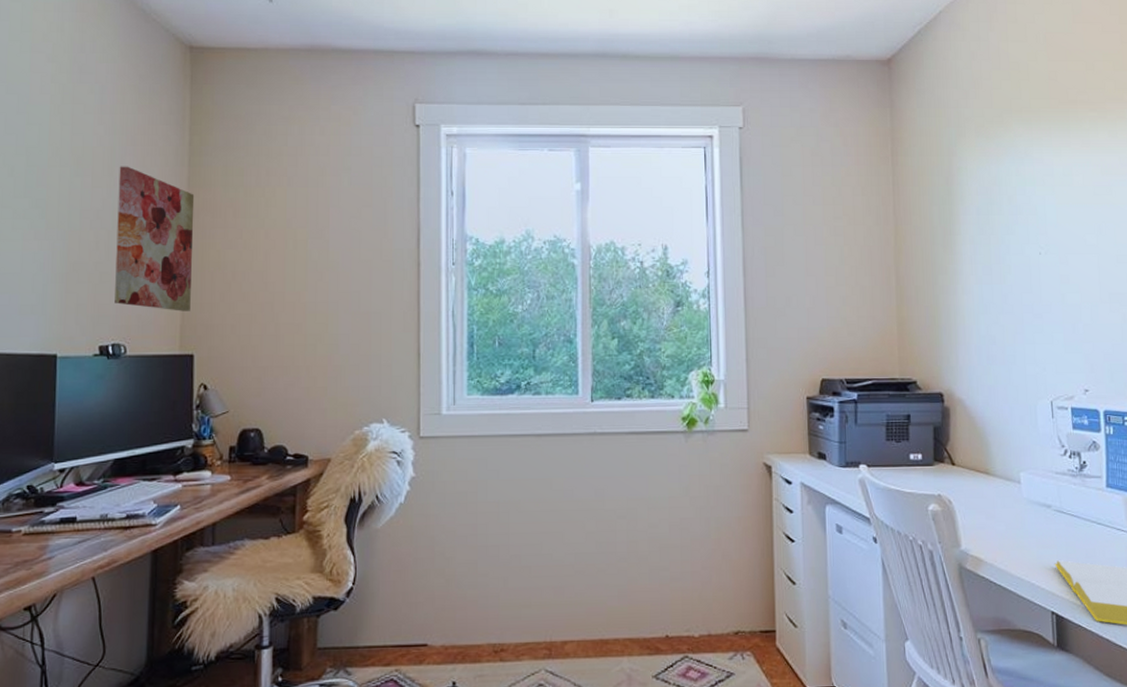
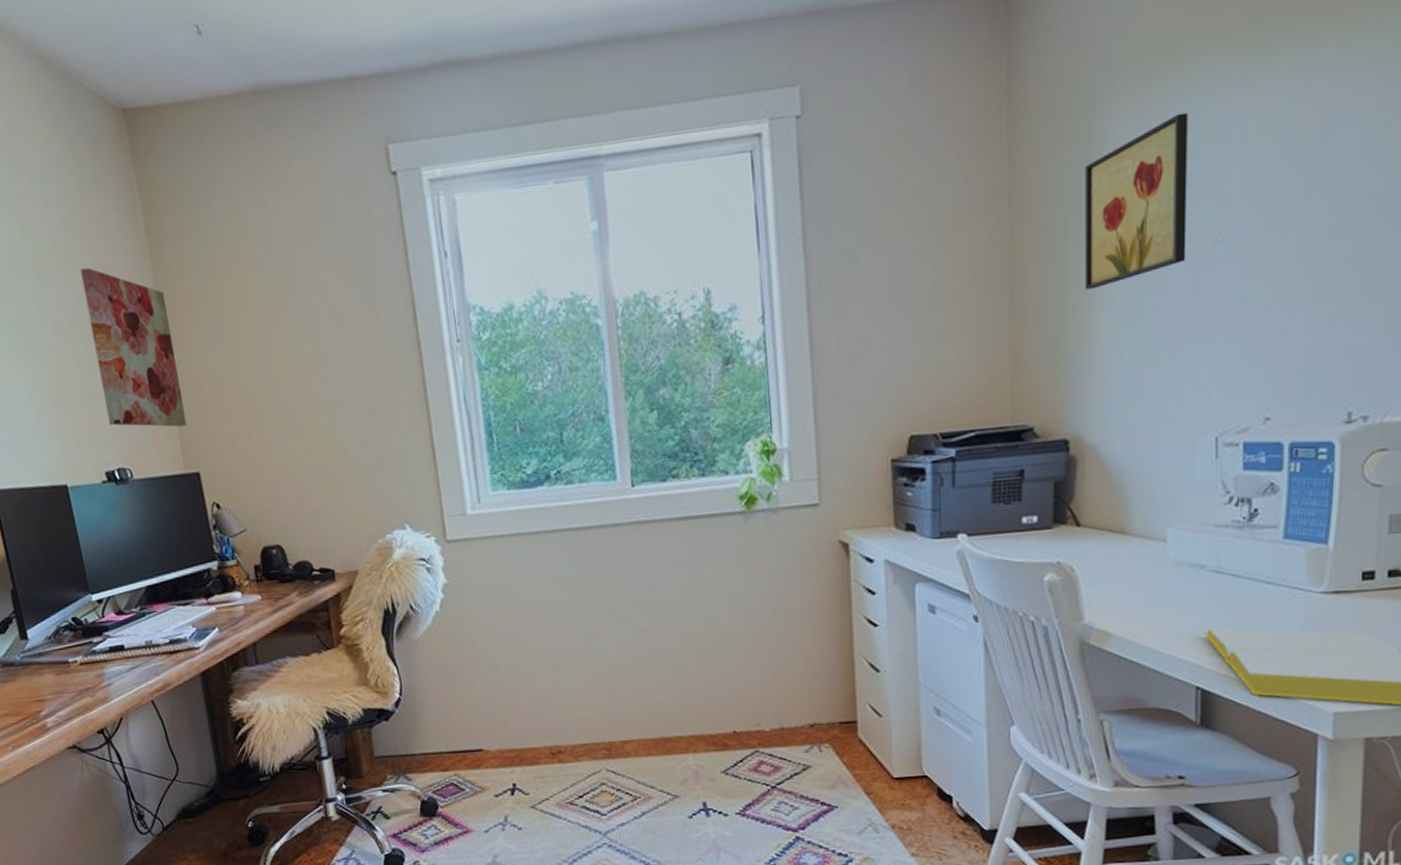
wall art: none [947,162,1021,279] -> present [1084,112,1188,290]

